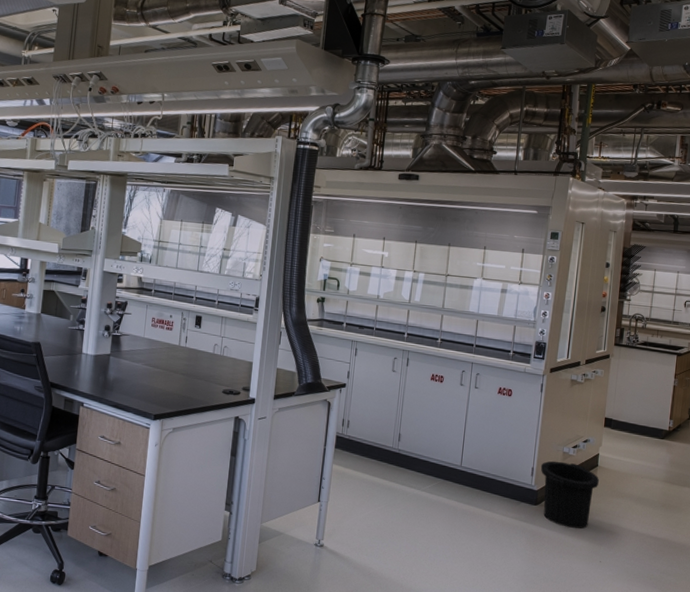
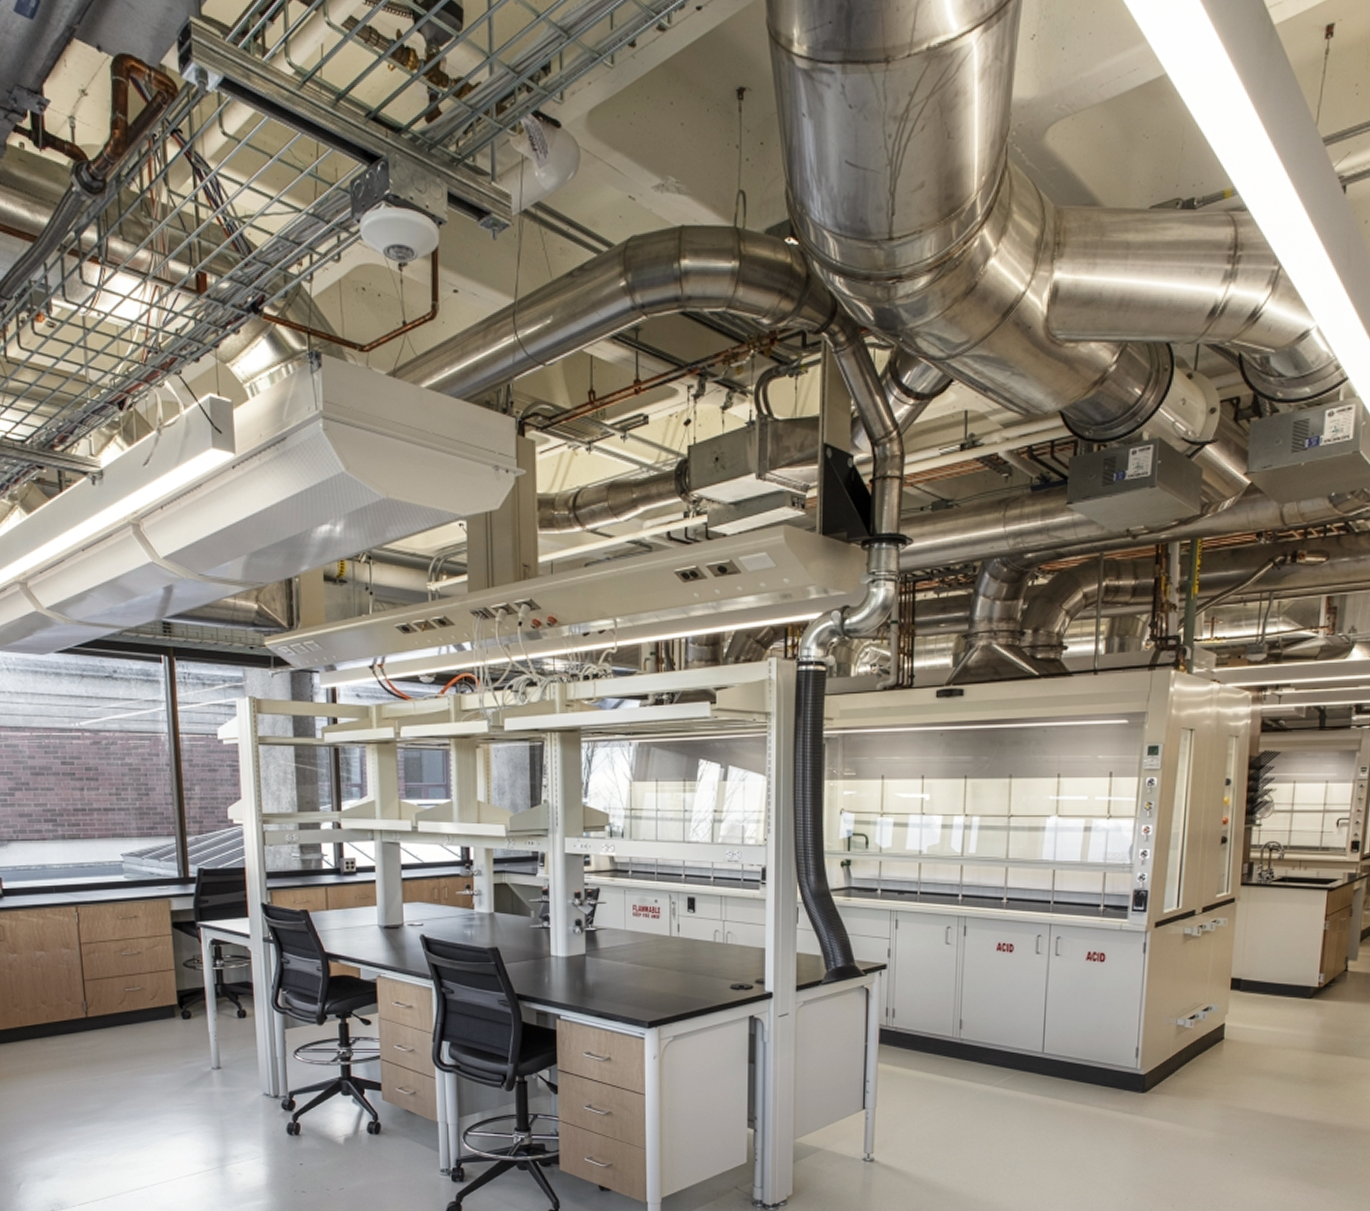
trash can: present [540,461,599,529] -> none [1147,1037,1226,1118]

